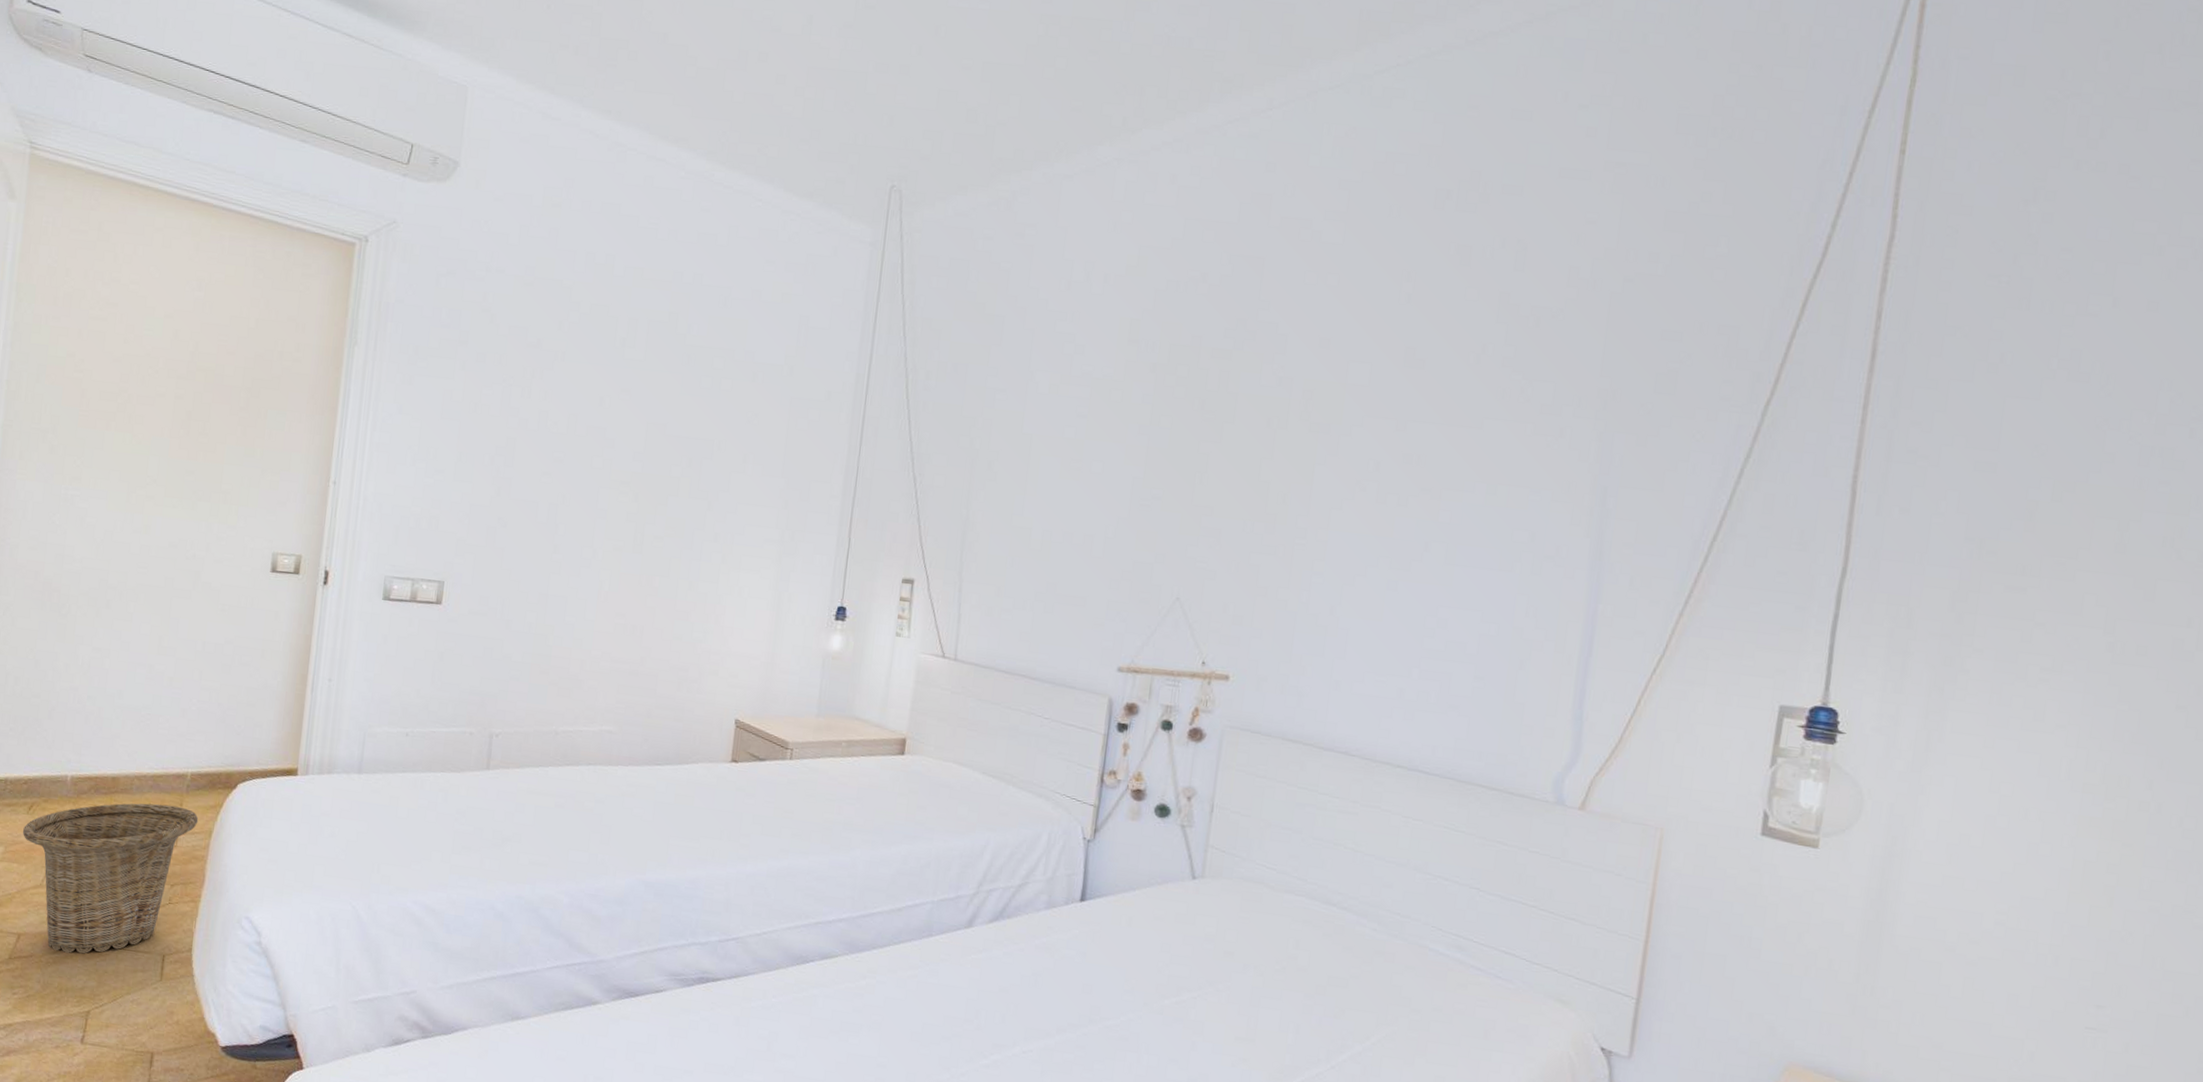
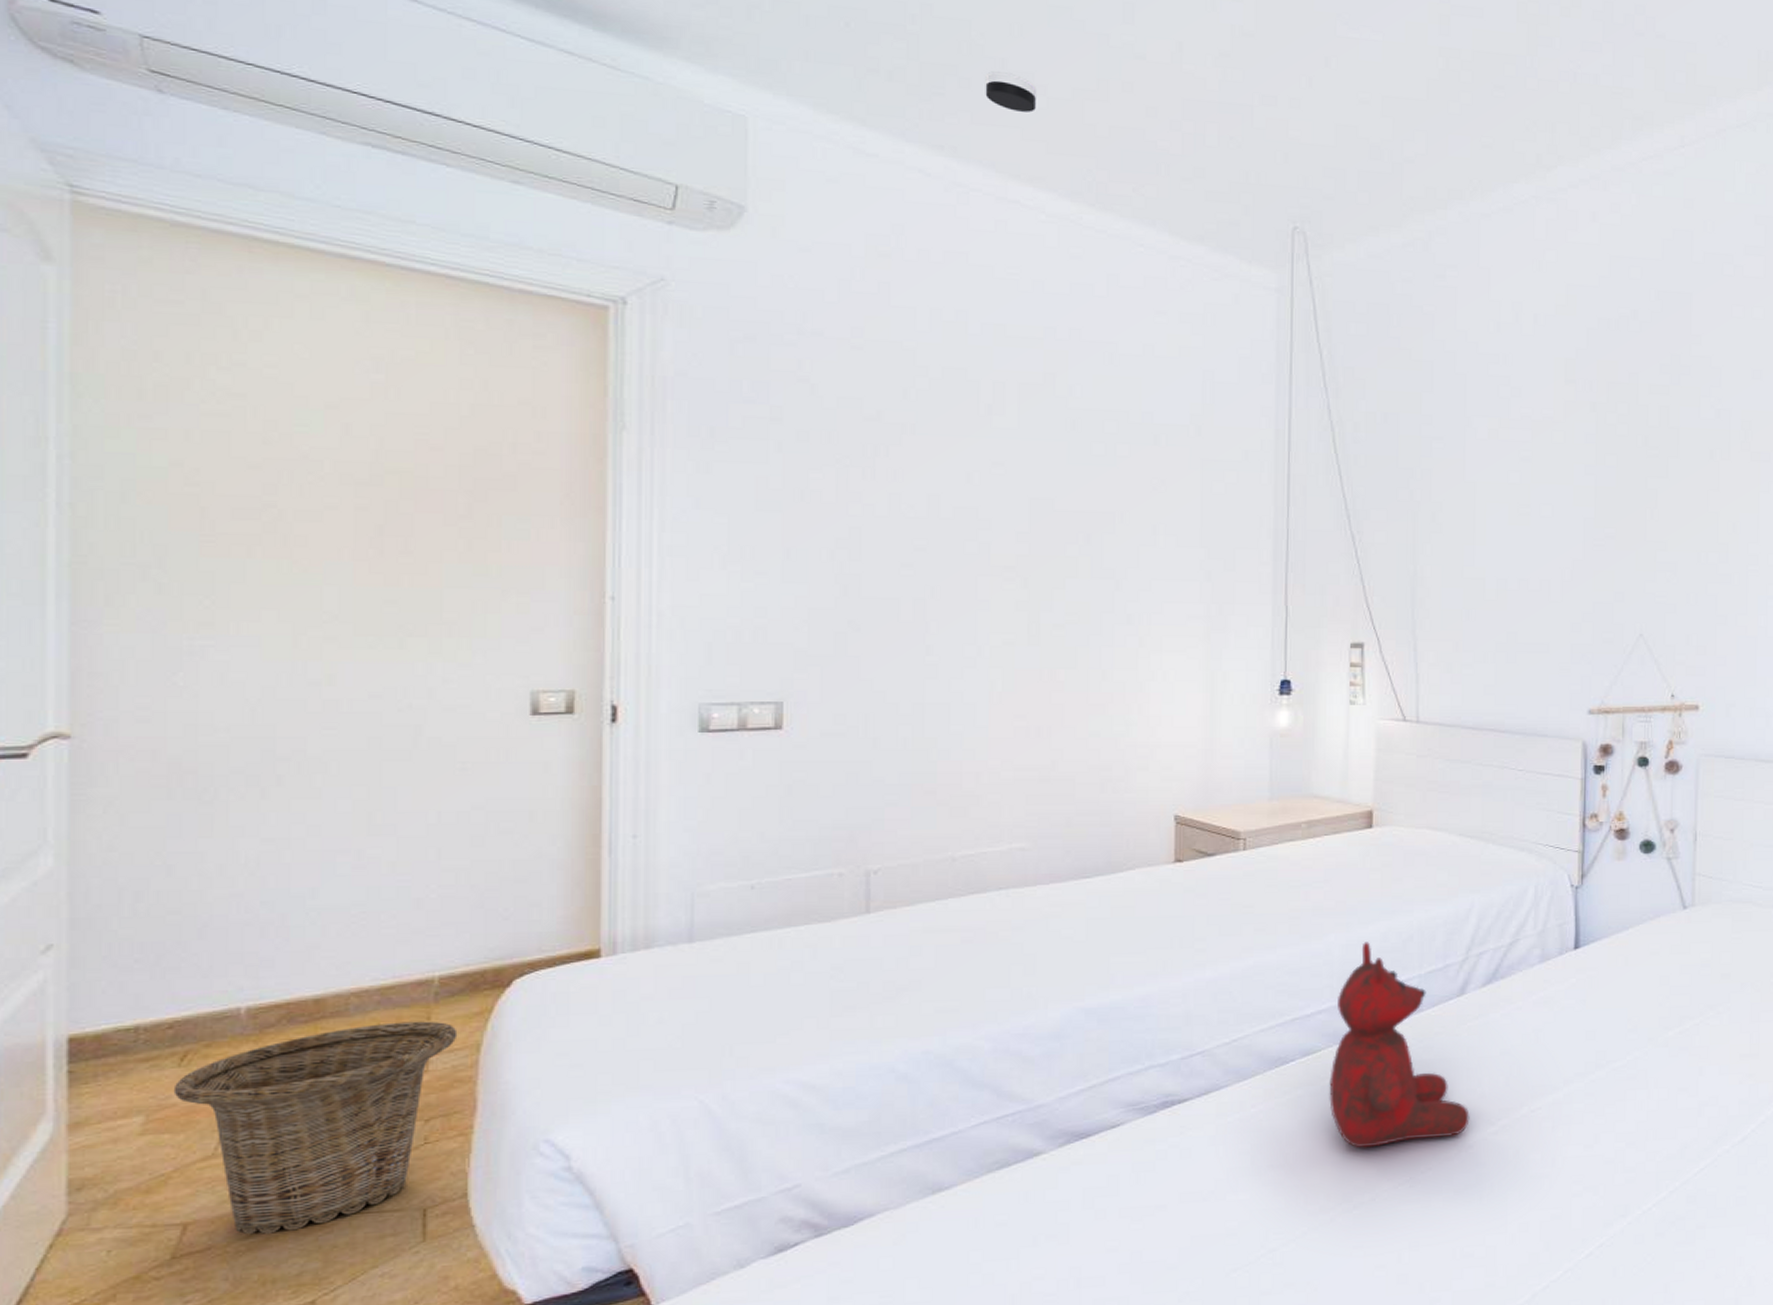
smoke detector: none [648,45,689,81] -> present [985,71,1037,113]
teddy bear: none [840,861,965,1062] -> present [1329,942,1470,1148]

